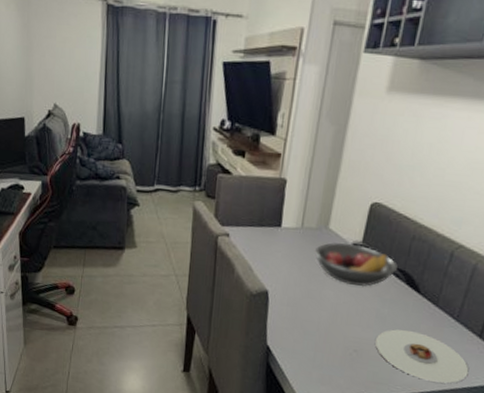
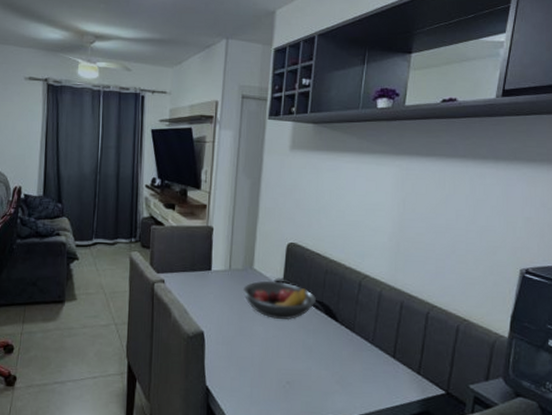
plate: present [375,329,469,384] -> none [304,357,389,406]

